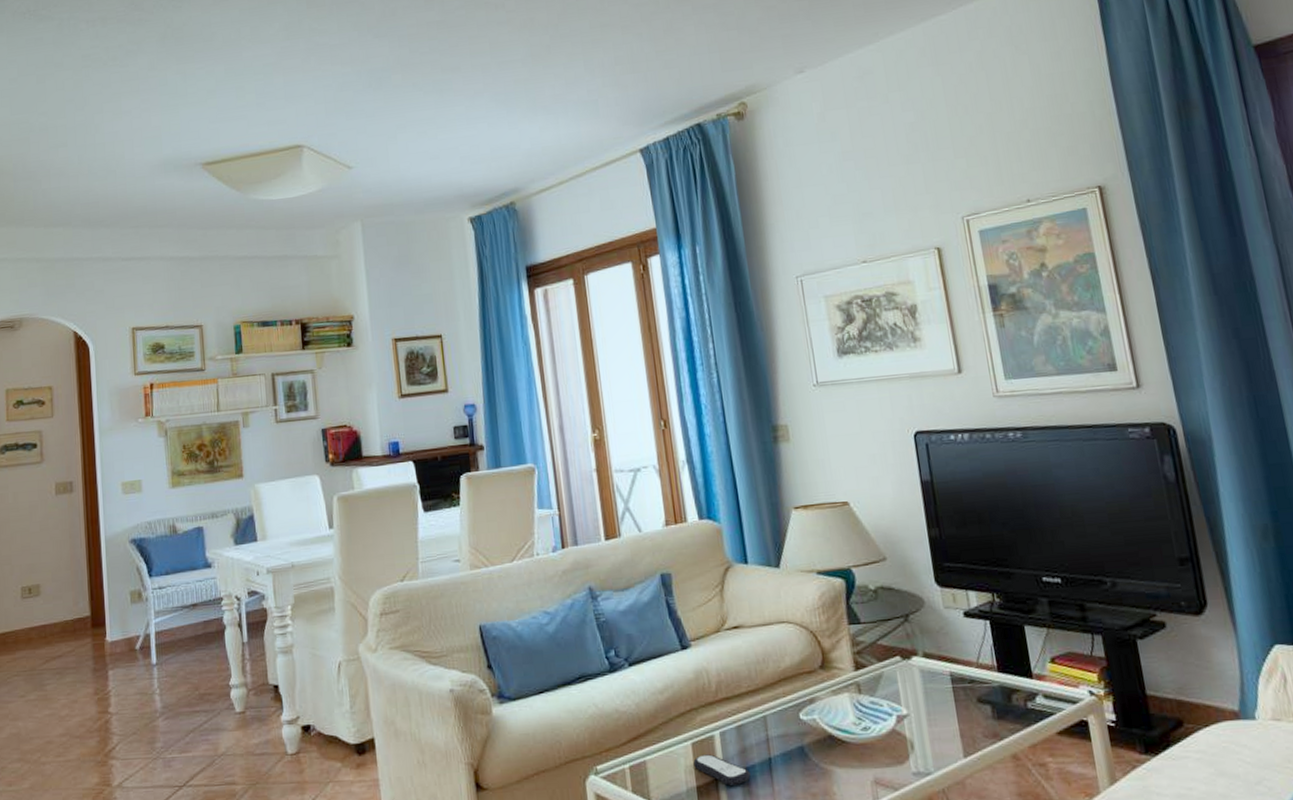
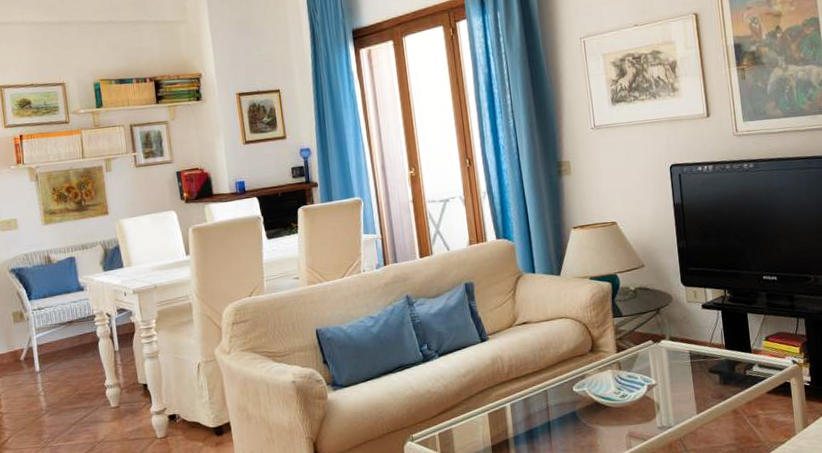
remote control: present [693,754,751,786] -> none [489,421,534,444]

